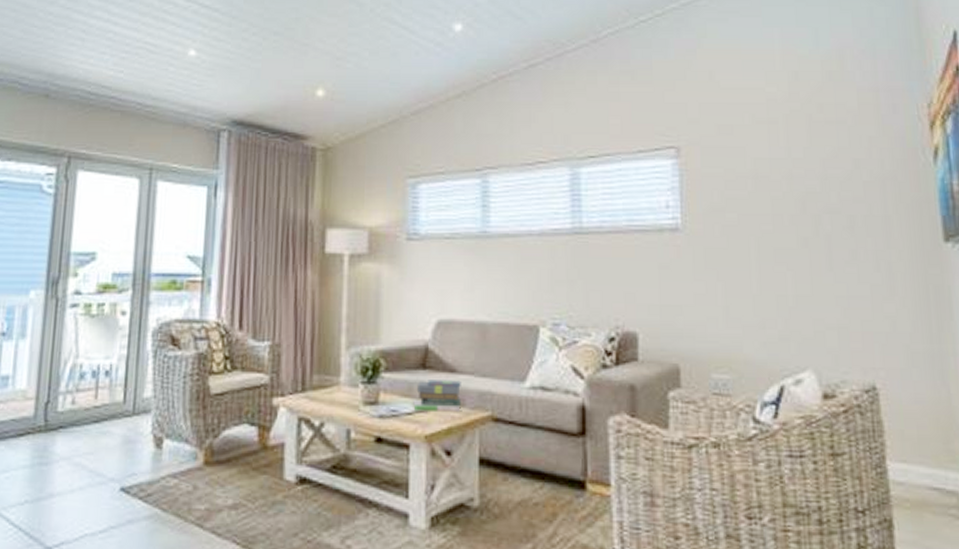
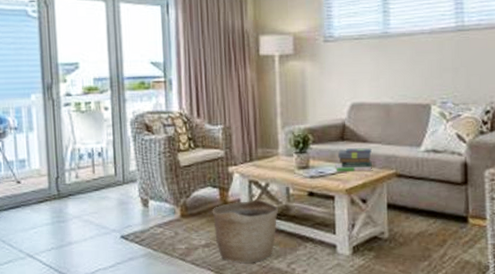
basket: none [246,443,335,535] -> present [212,198,279,263]

